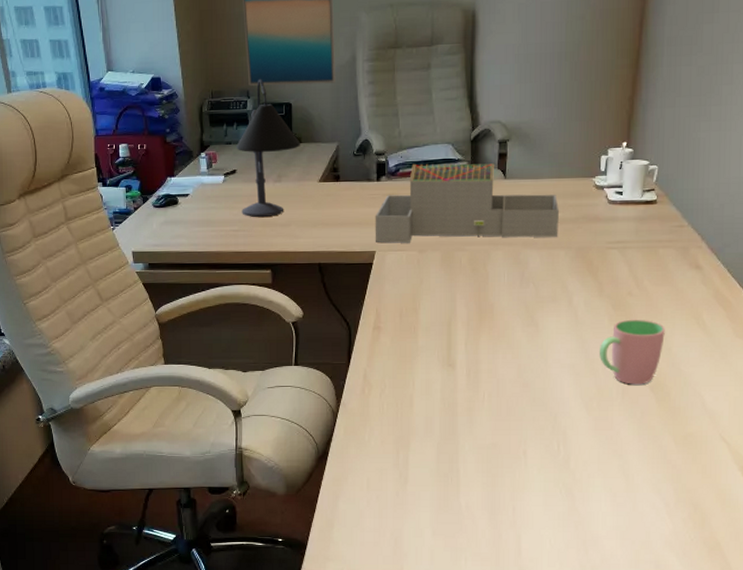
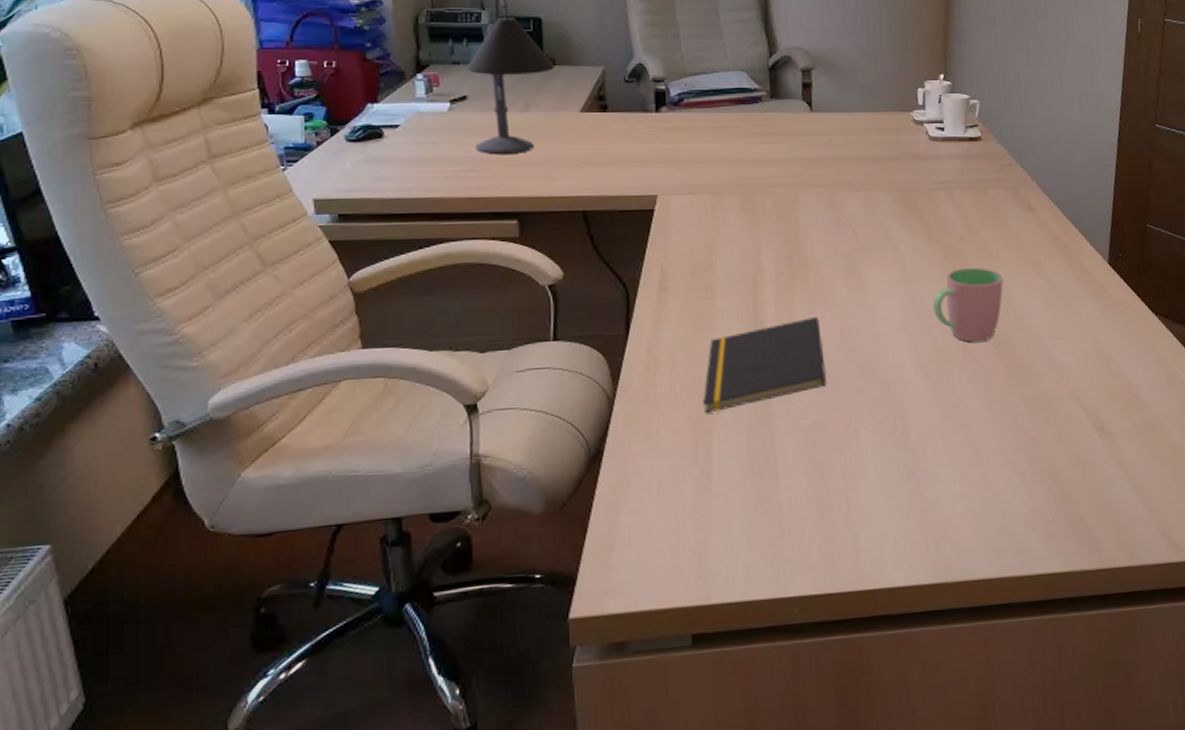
architectural model: present [375,163,560,243] -> none [654,93,877,186]
notepad: none [404,356,504,430] -> present [703,316,827,414]

